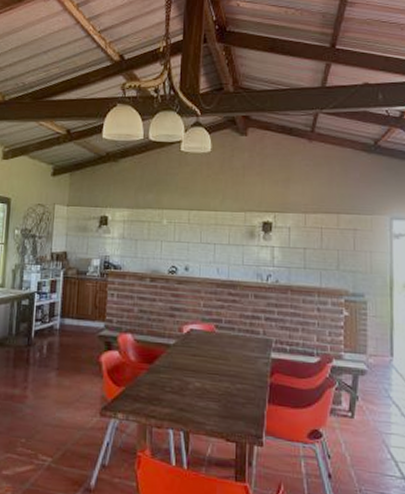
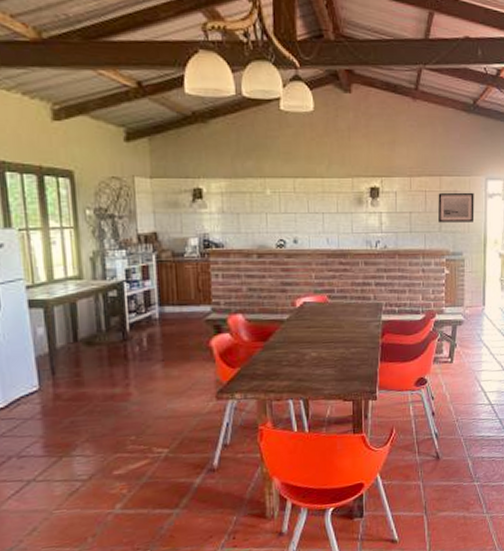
wall art: none [336,231,378,263] -> present [438,192,475,223]

